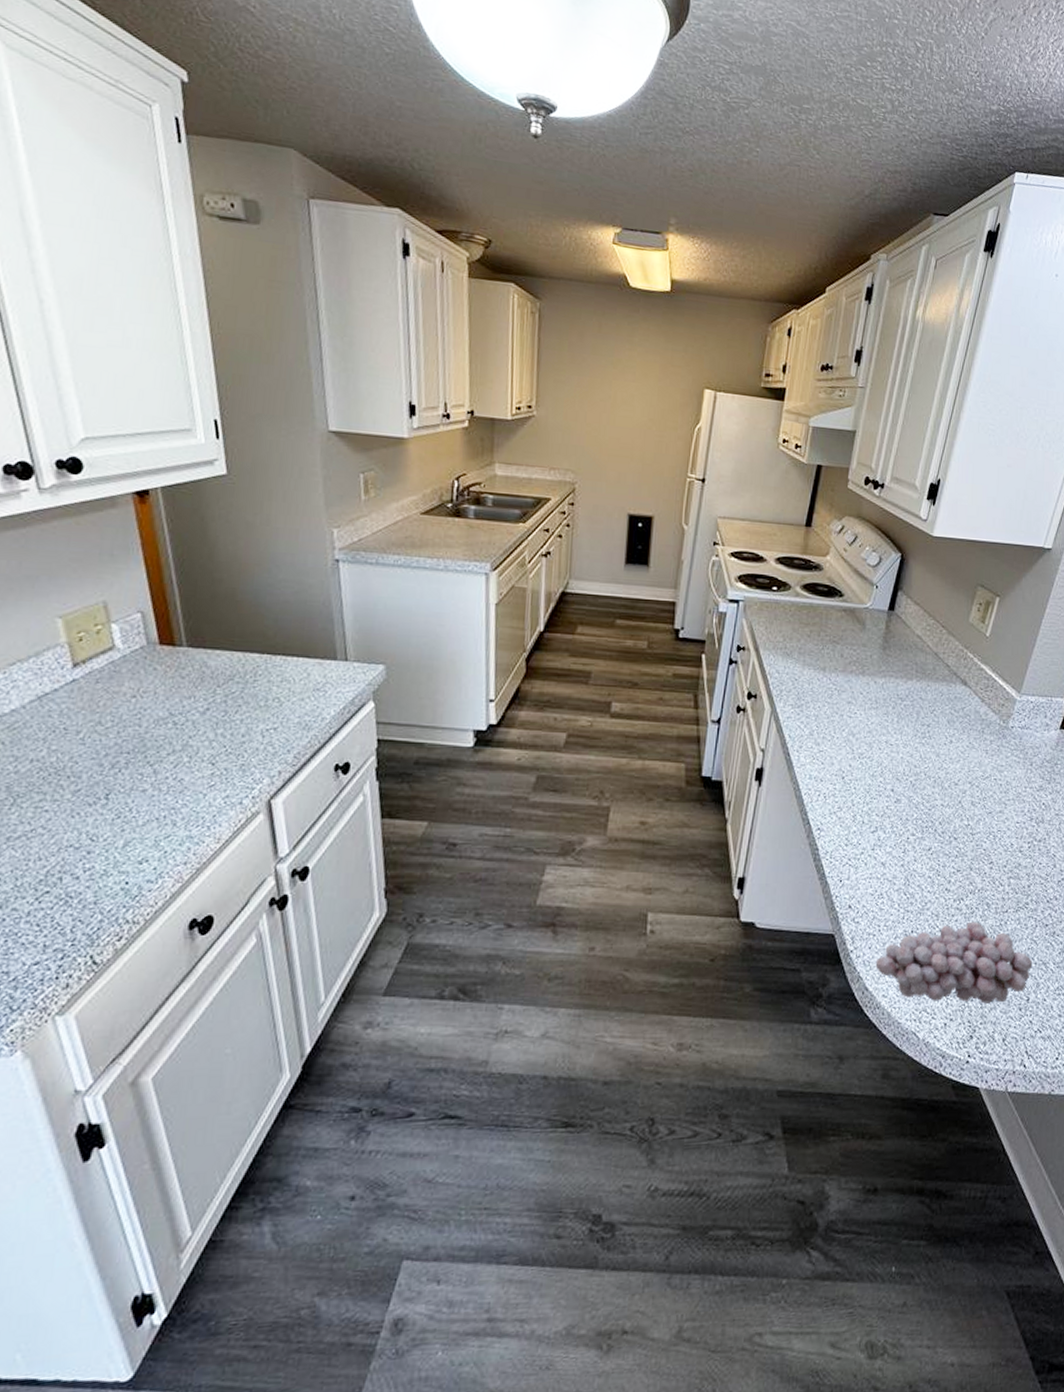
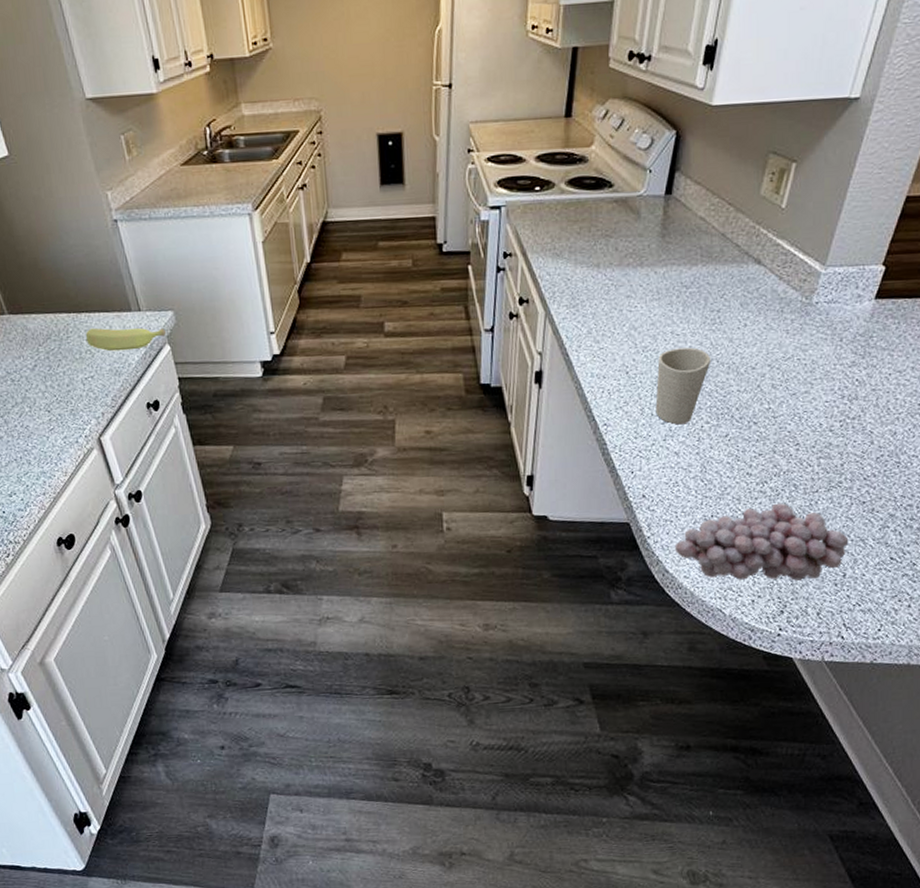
banana: none [277,673,372,703] -> present [86,327,166,352]
cup: none [866,758,920,835] -> present [655,347,711,425]

